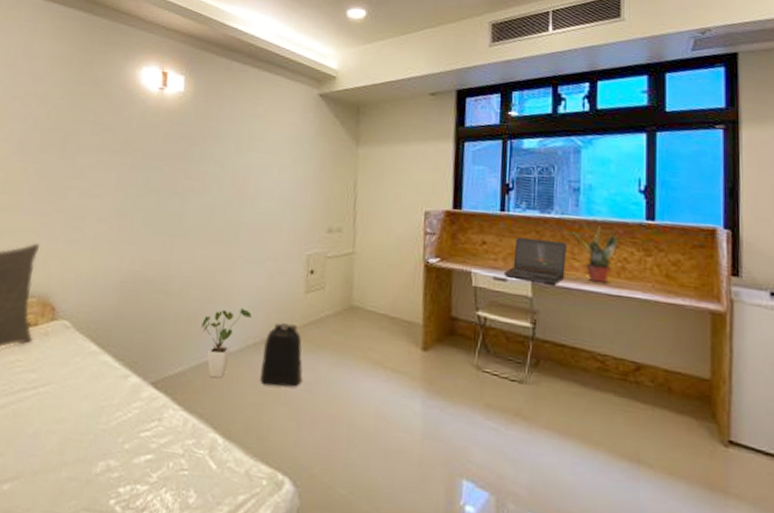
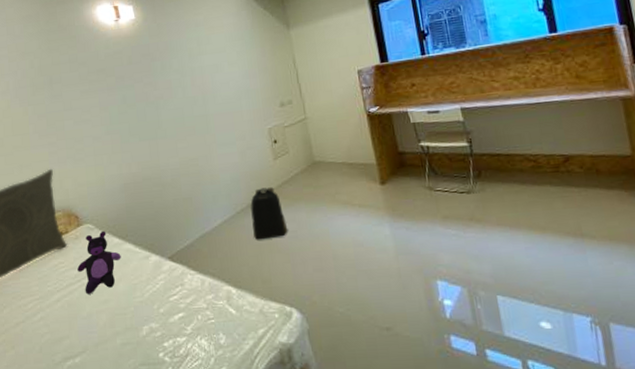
stuffed animal: none [36,332,95,408] -> present [77,230,121,295]
house plant: present [201,308,252,379] -> none [196,183,235,244]
laptop computer: present [503,238,566,285] -> none [435,68,489,109]
potted plant: present [573,225,618,284] -> none [488,47,529,97]

